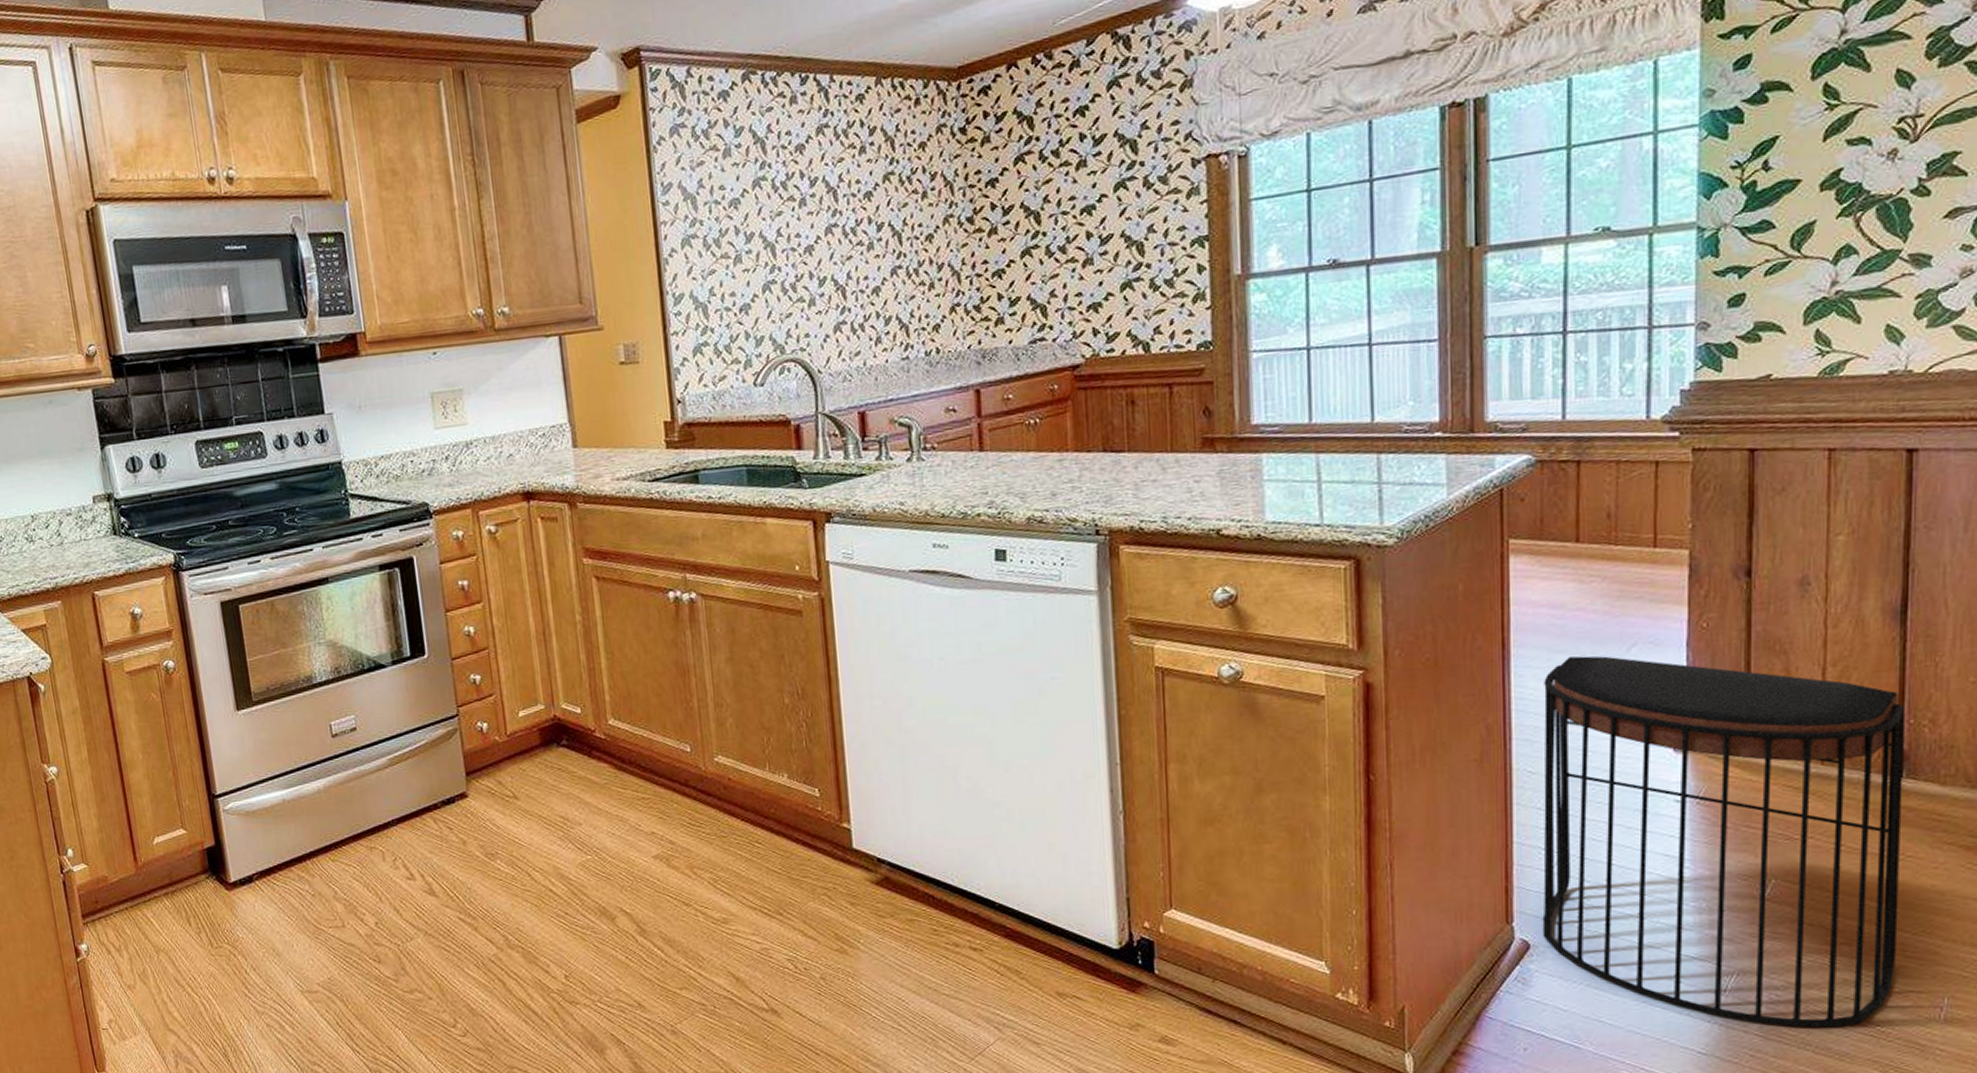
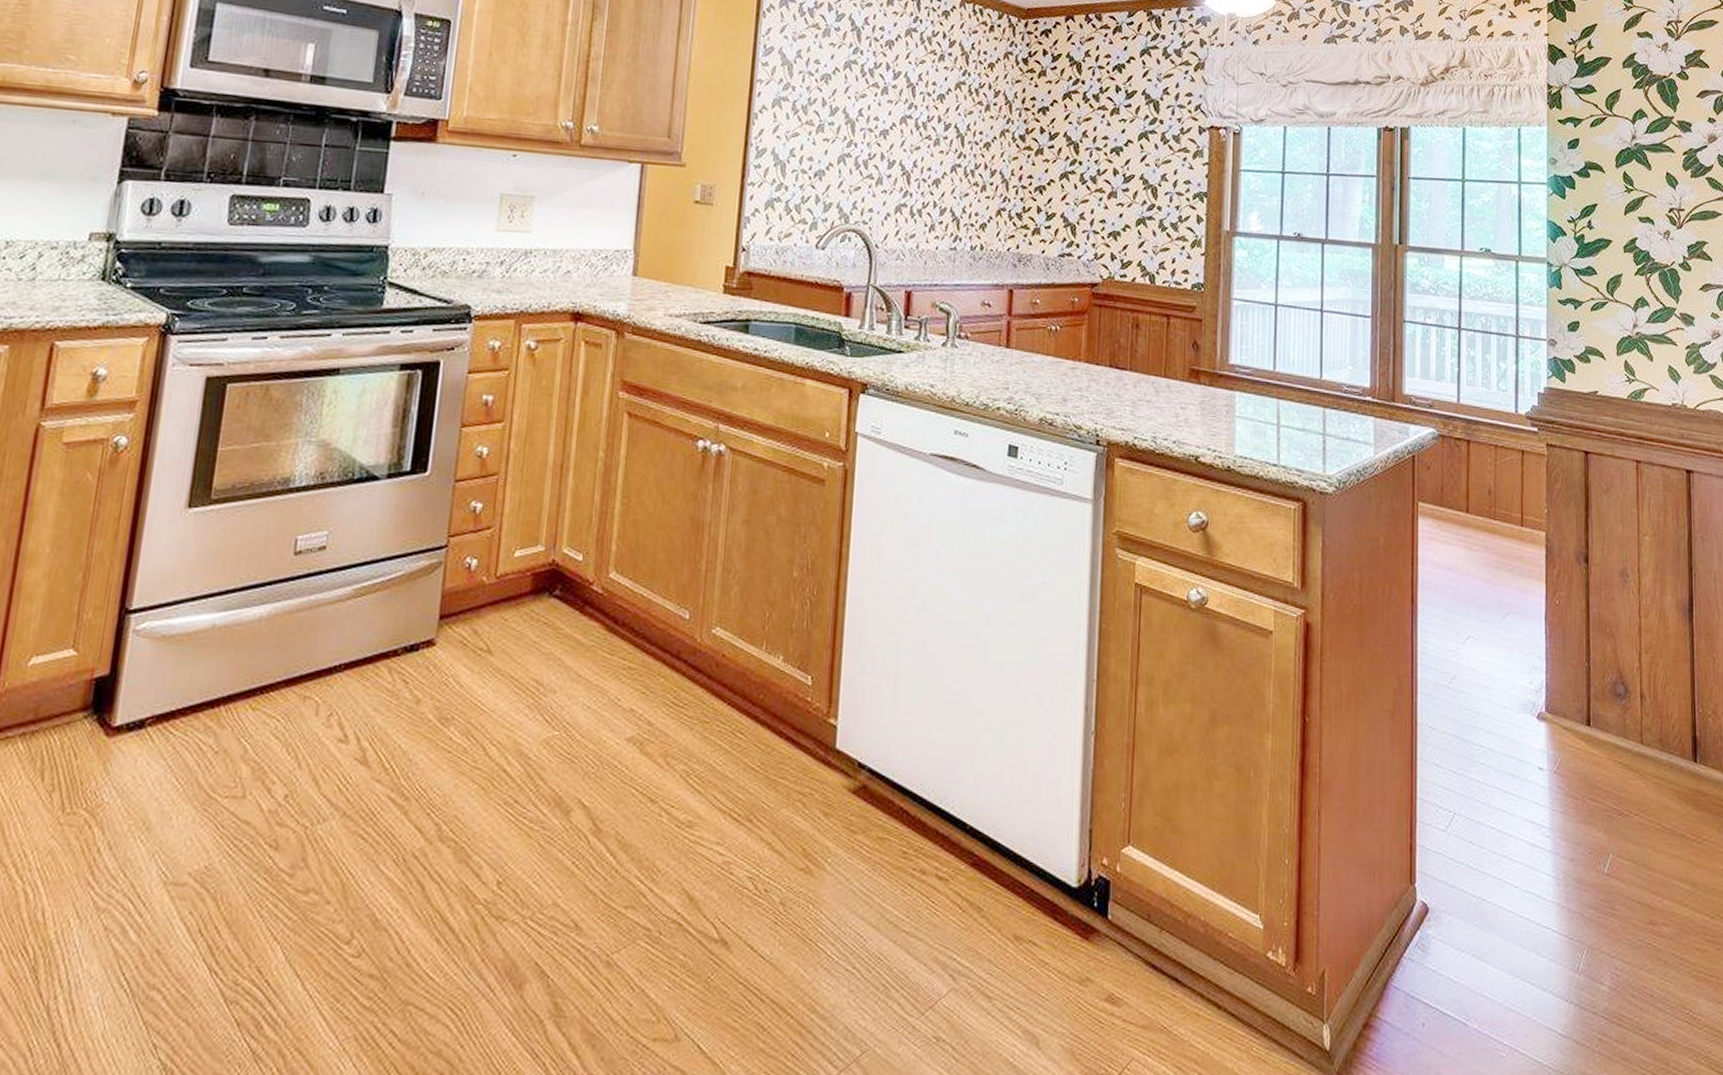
stool: present [1542,655,1904,1028] -> none [1439,619,1701,1012]

